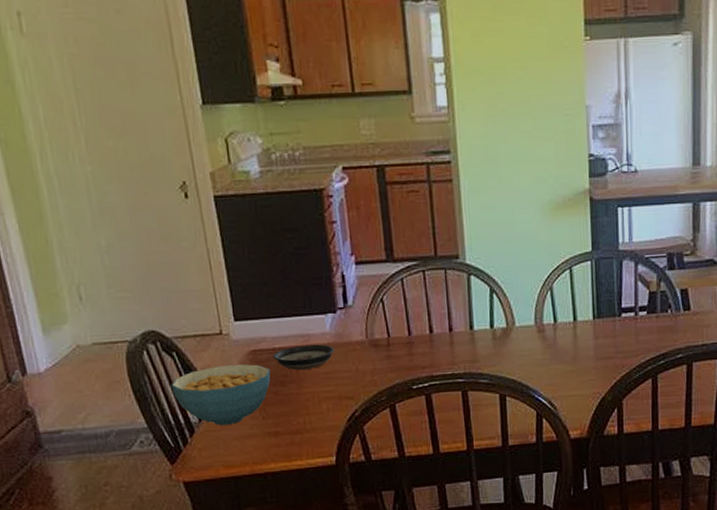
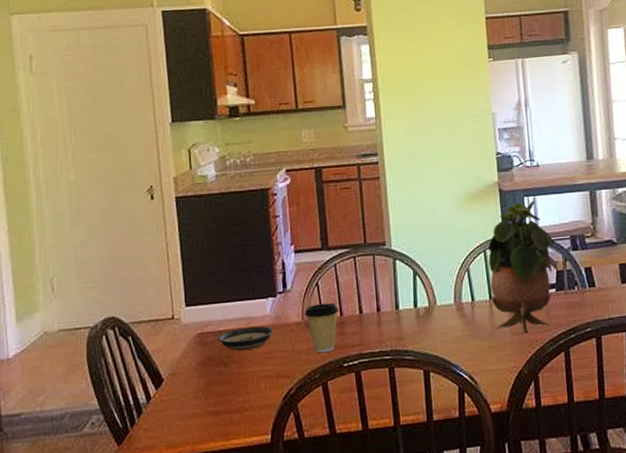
cereal bowl: present [171,364,271,425] -> none [124,346,215,406]
coffee cup: none [369,320,407,374] -> present [305,302,339,353]
potted plant: none [574,211,649,358] -> present [488,200,555,333]

